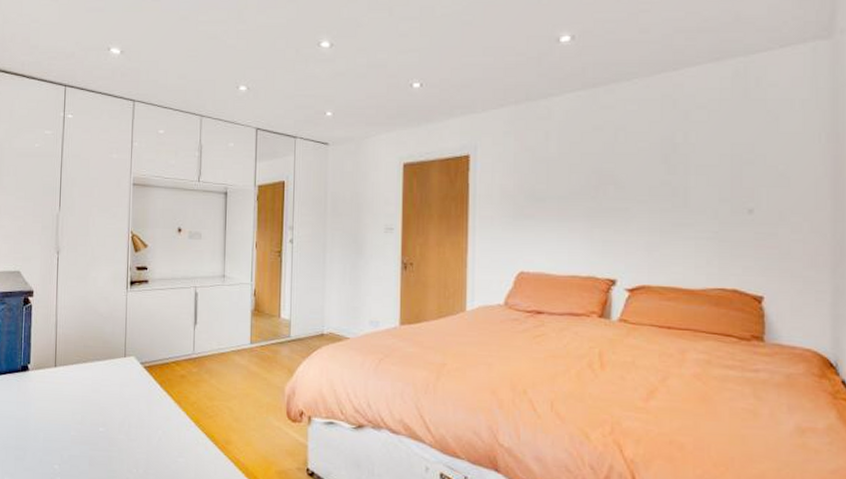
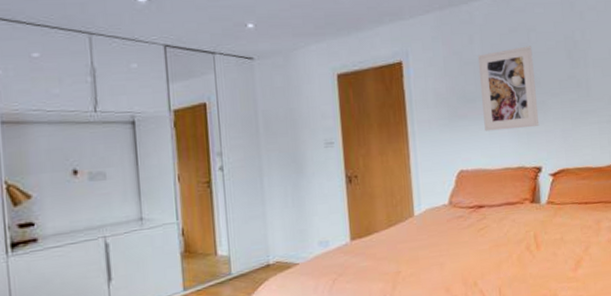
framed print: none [552,146,619,236] -> present [477,46,540,132]

